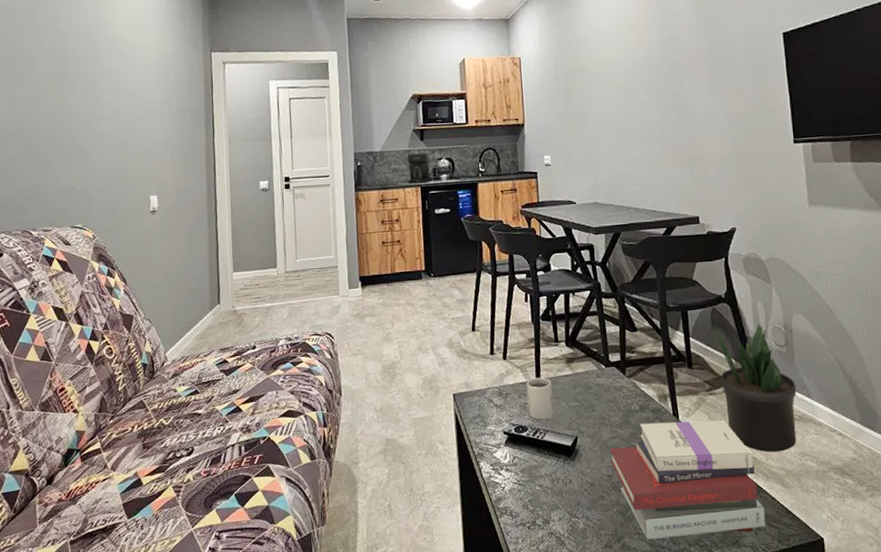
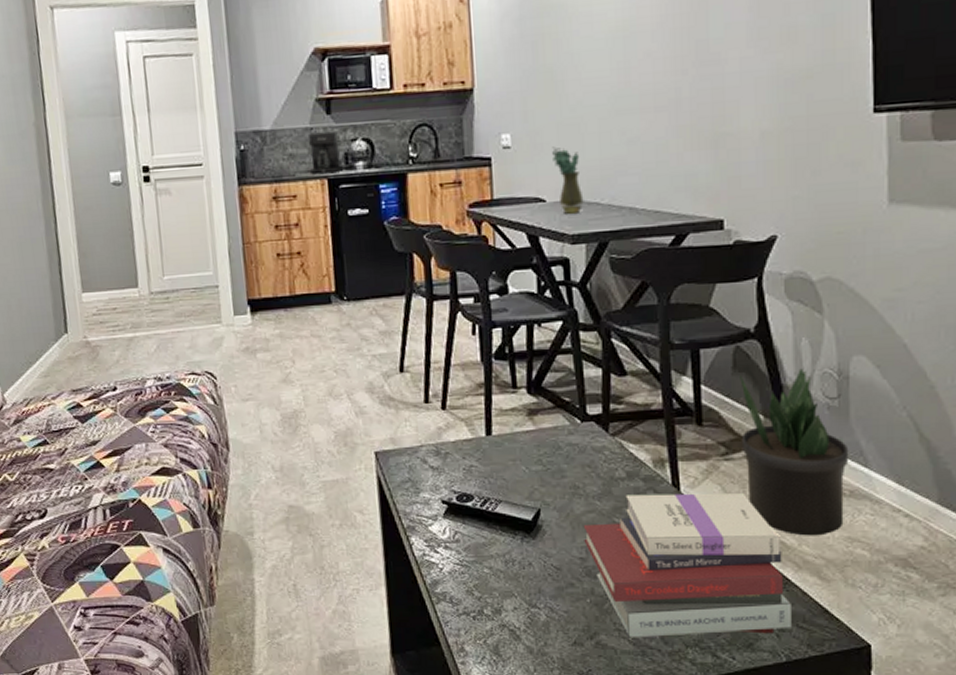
mug: present [526,377,554,420] -> none [472,433,509,488]
vase: none [579,165,603,213] -> present [552,146,584,214]

